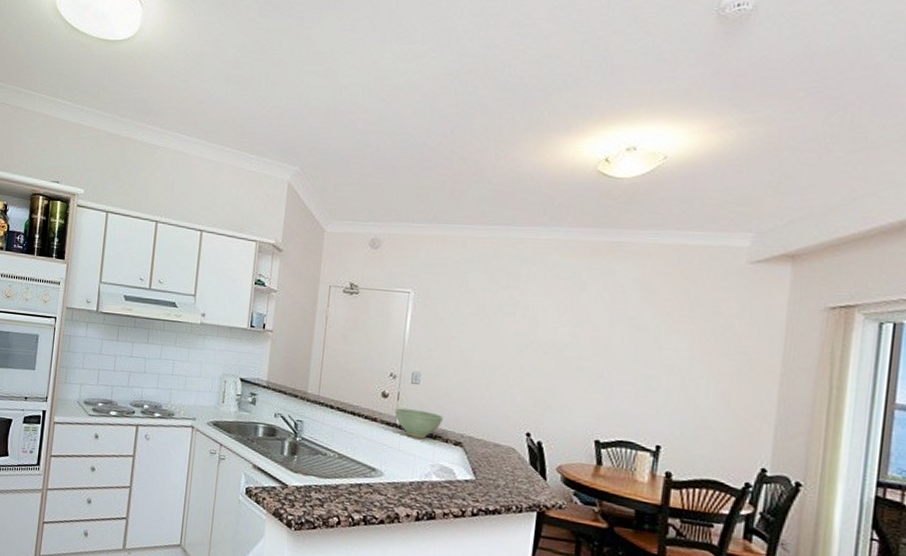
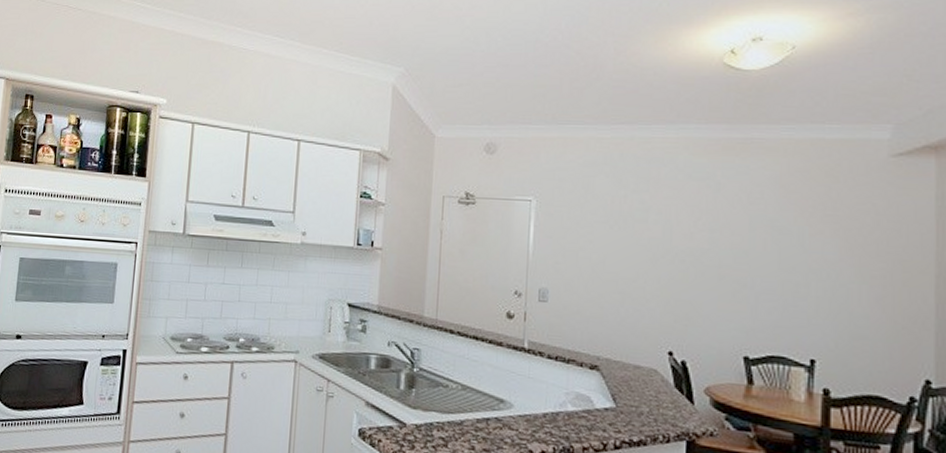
bowl: present [394,408,444,439] -> none [522,329,577,363]

